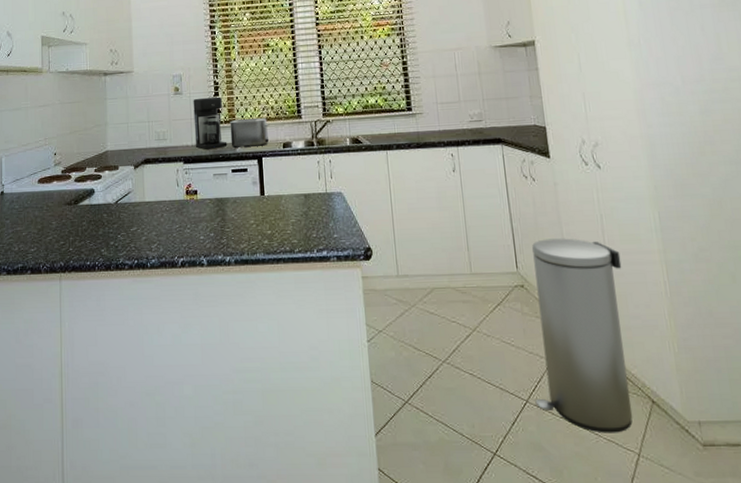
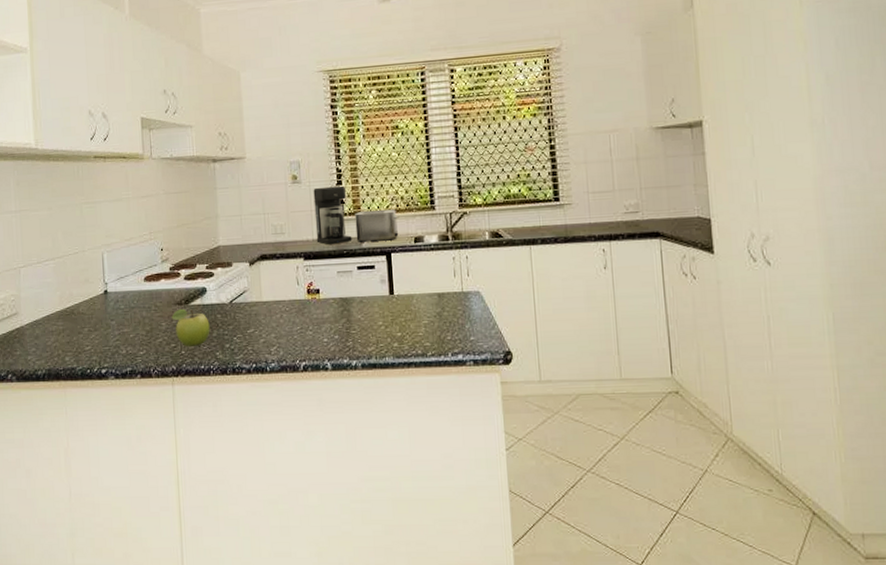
fruit: none [61,208,97,245] -> present [171,308,210,348]
pedal bin: present [531,238,633,433] -> none [686,341,791,545]

